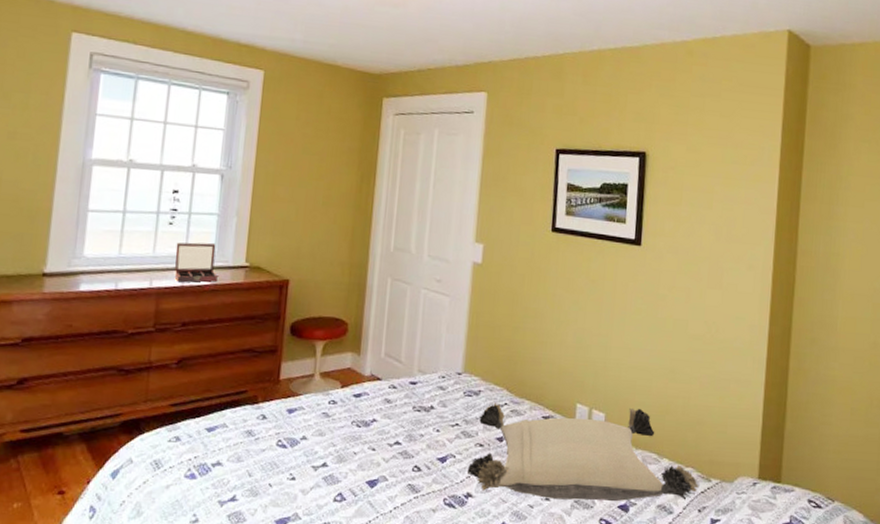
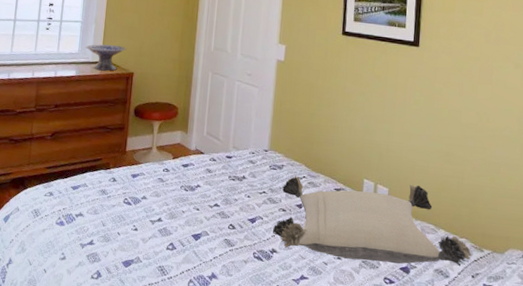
jewelry box: present [174,242,217,283] -> none [50,43,81,75]
decorative bowl: none [223,243,280,279] -> present [85,44,127,71]

